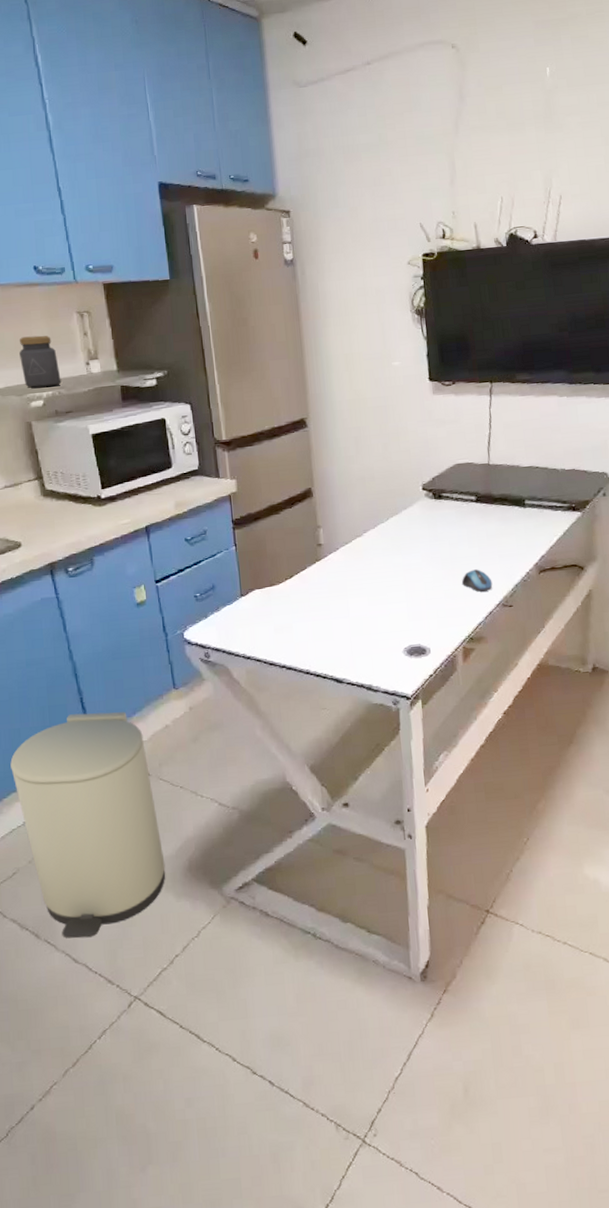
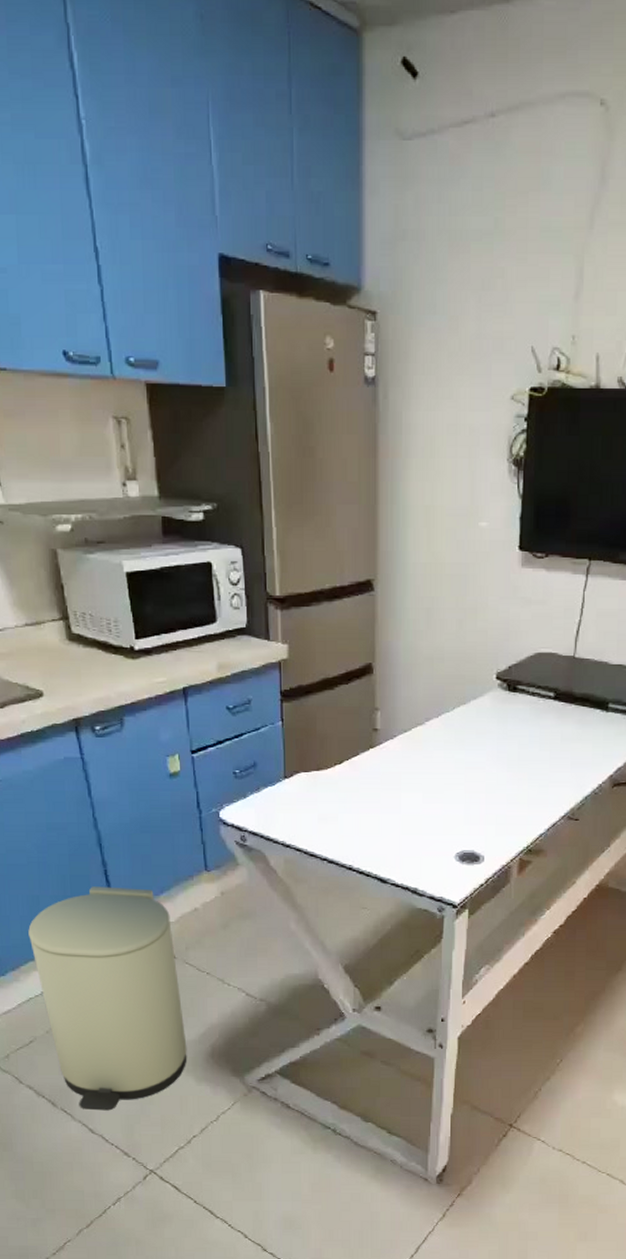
jar: present [19,335,61,388] -> none [44,442,93,509]
computer mouse: present [461,569,493,592] -> none [526,775,561,801]

